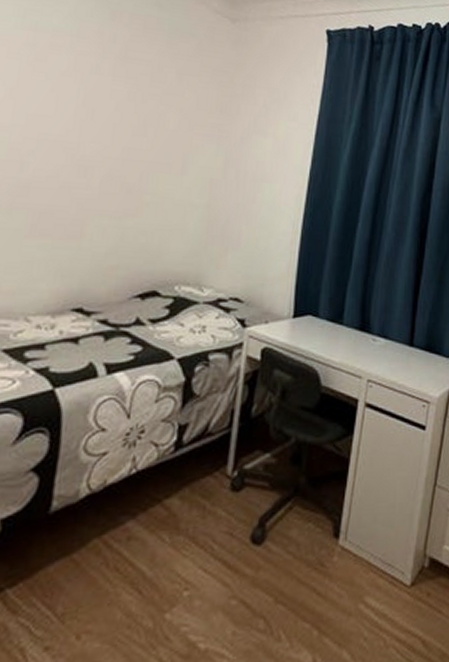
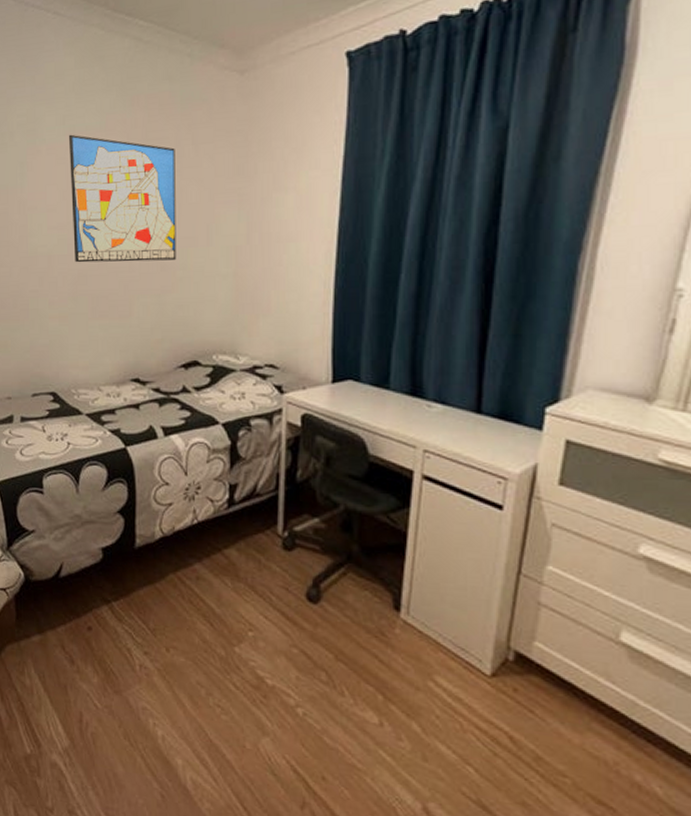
wall art: none [15,30,157,184] -> present [69,134,177,263]

